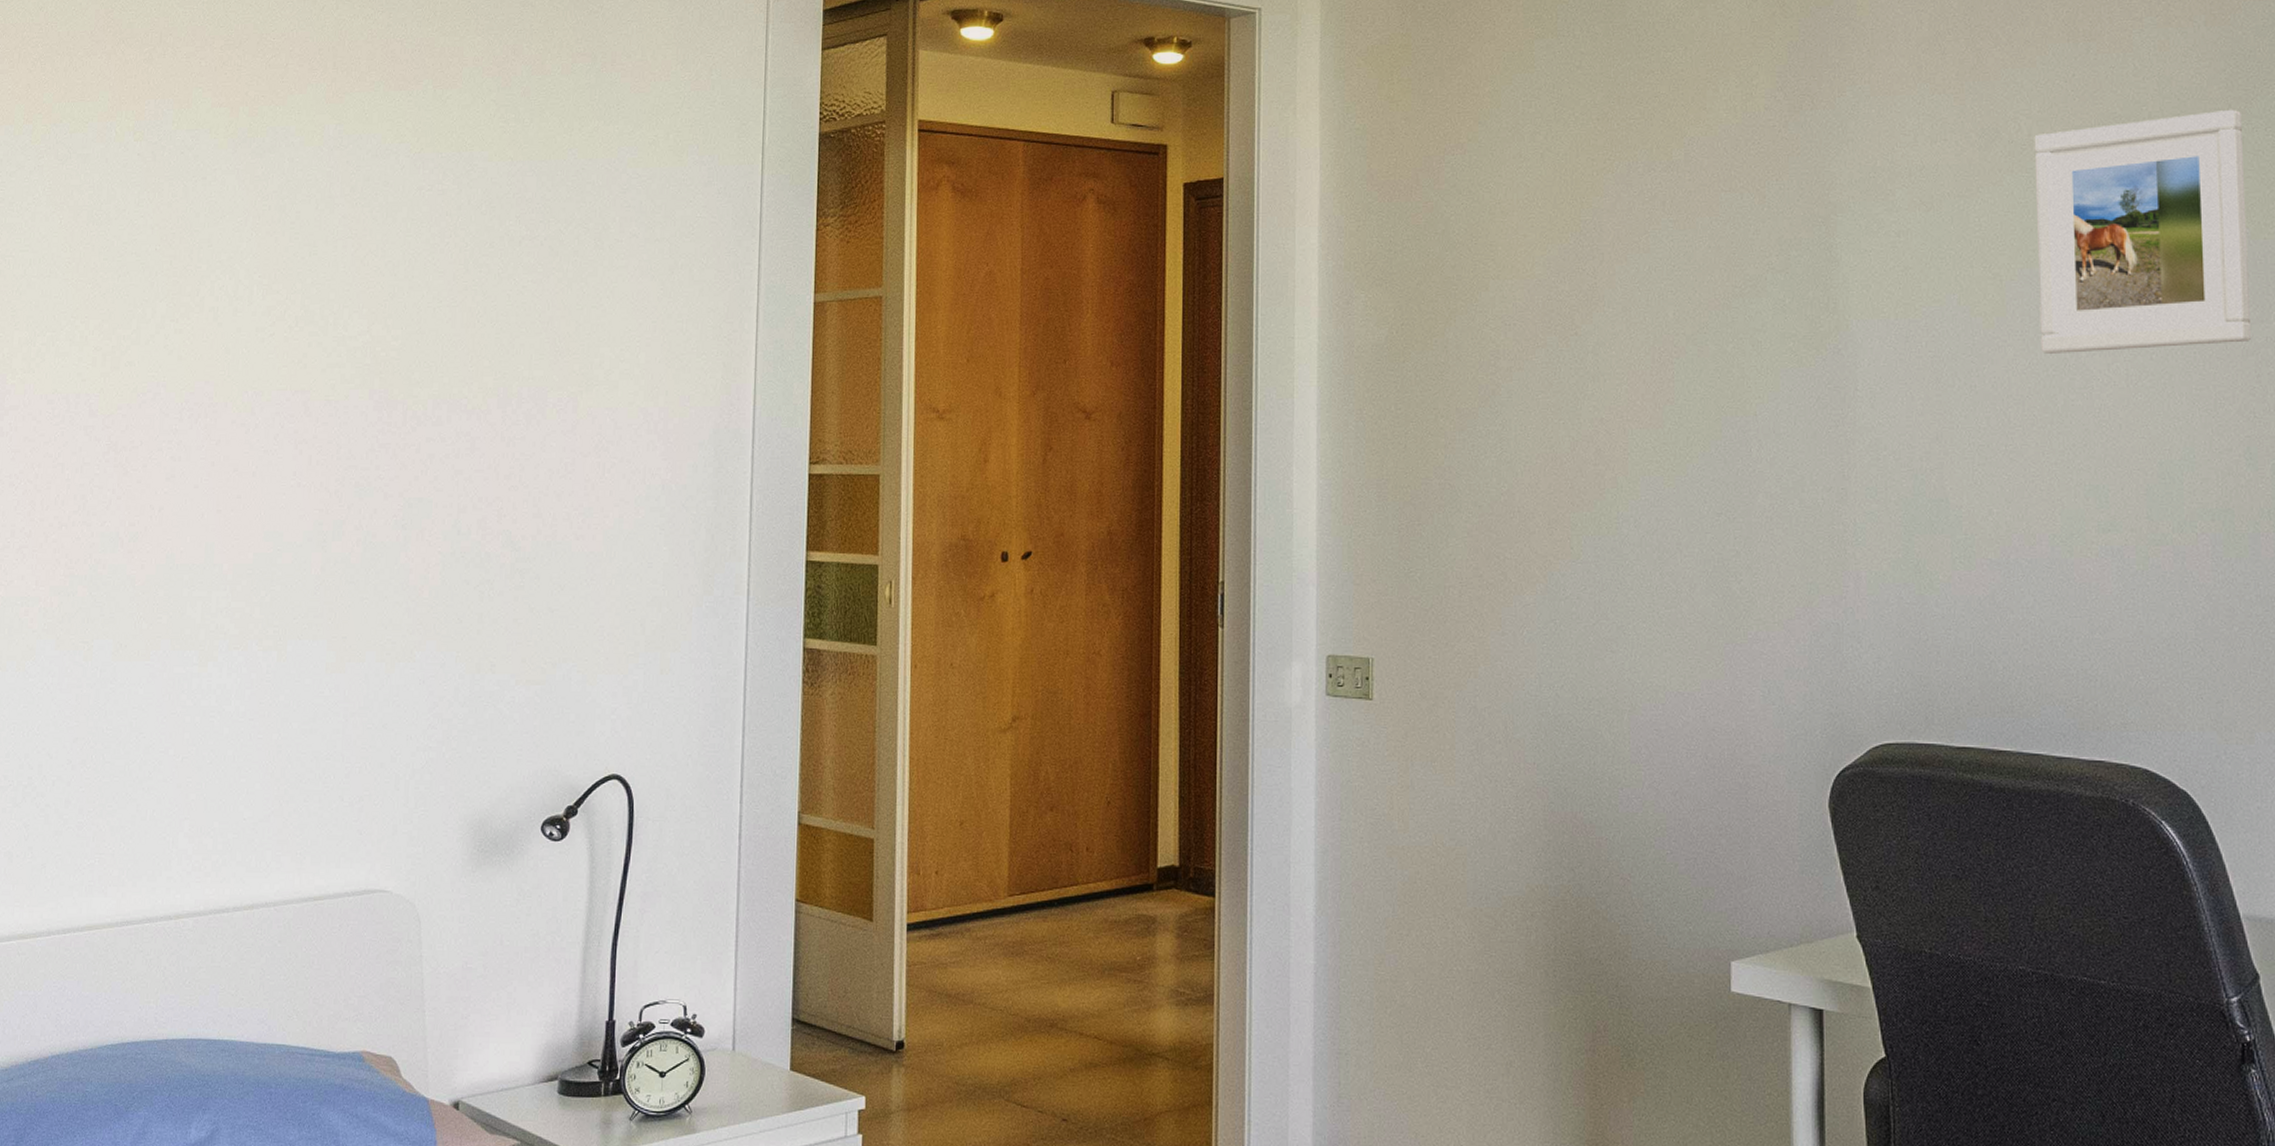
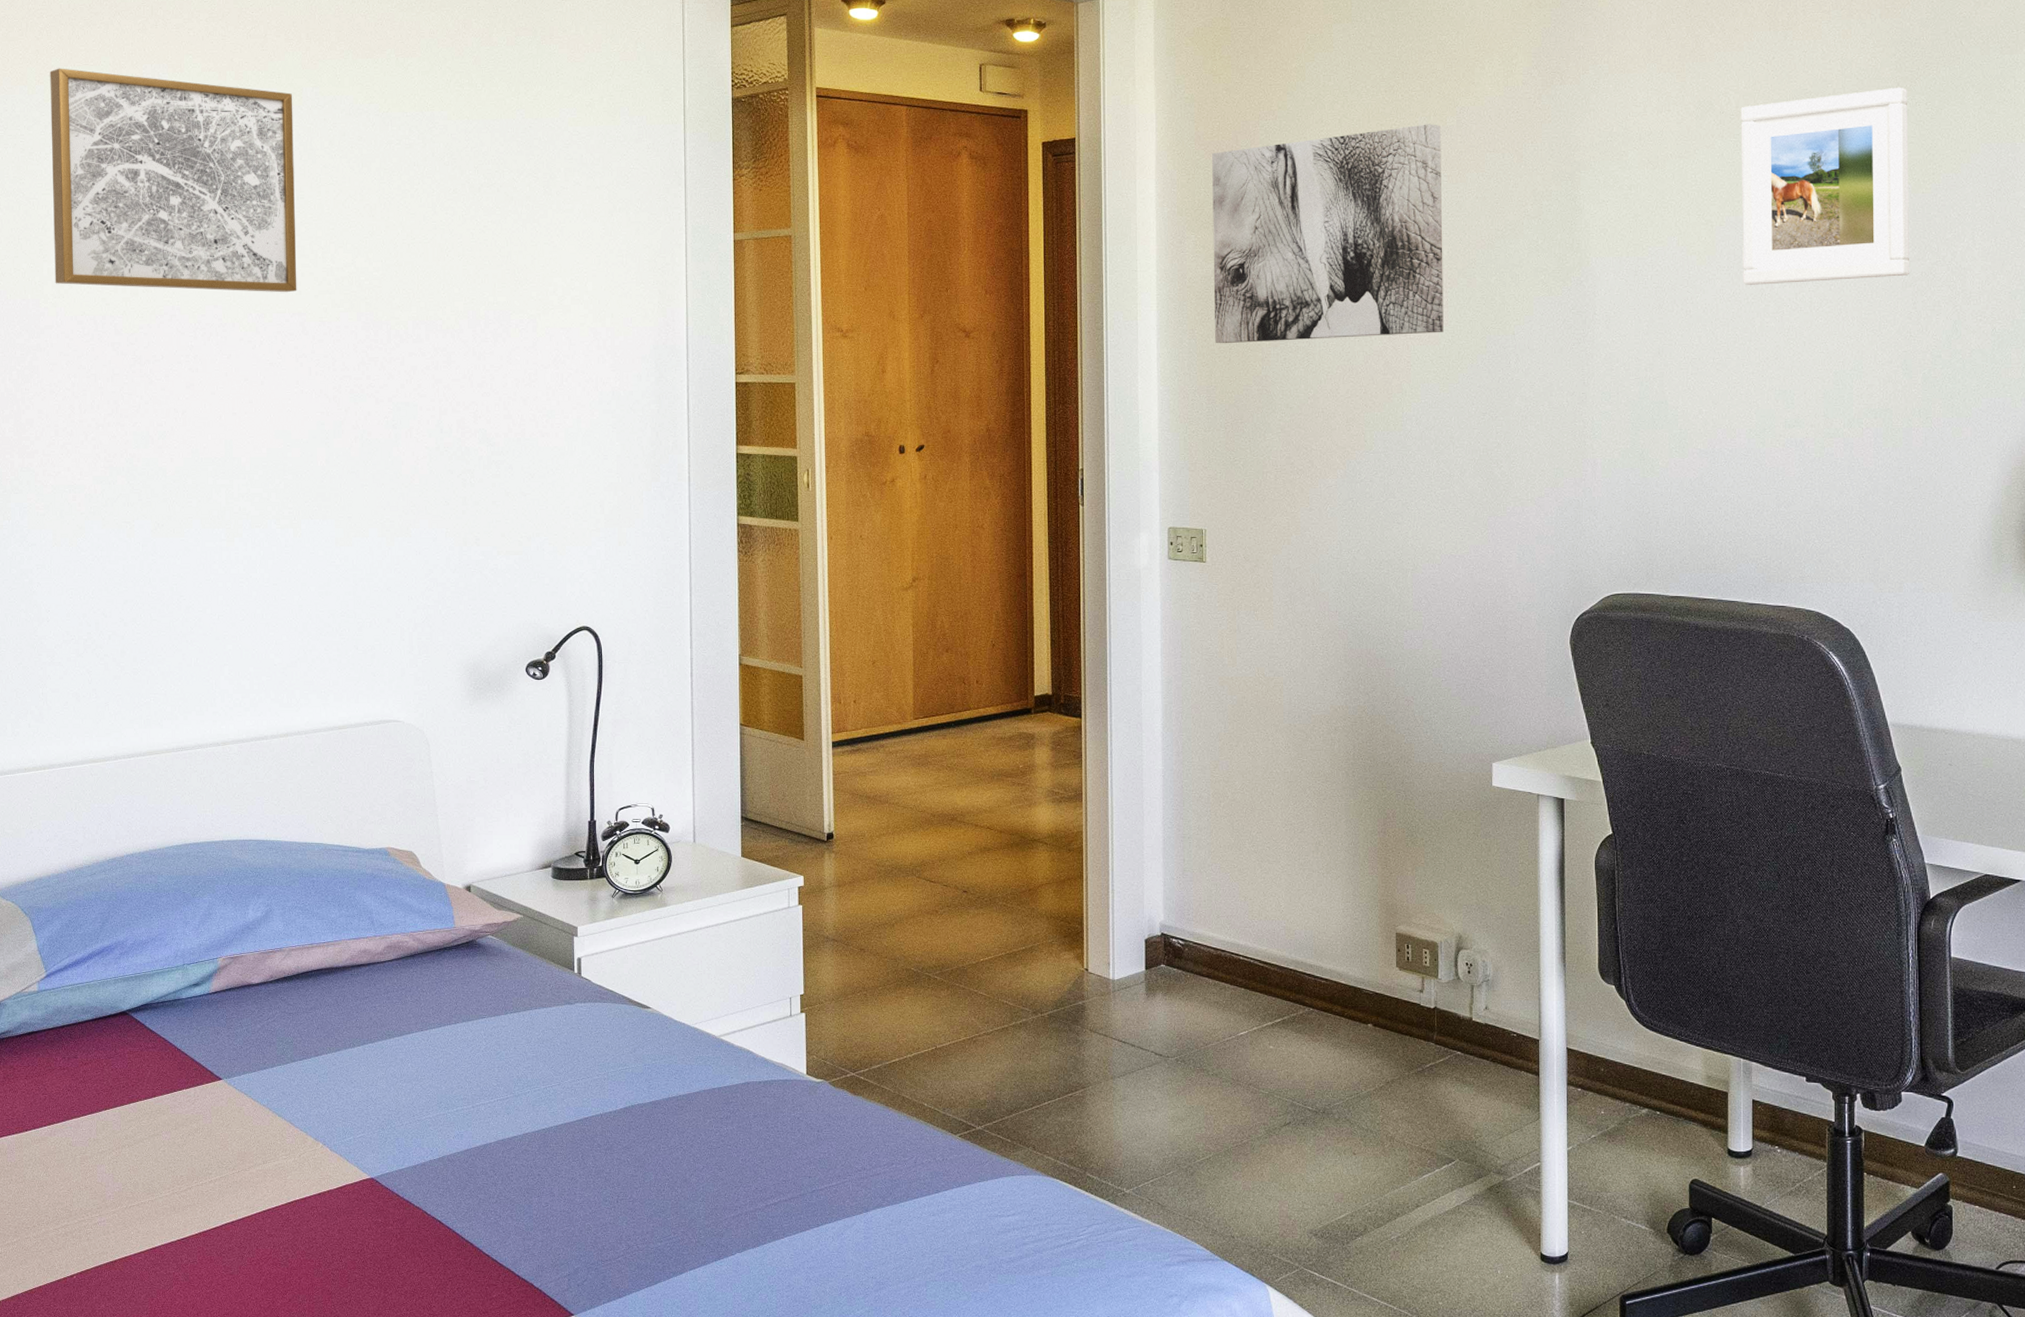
wall art: none [25,104,313,367] -> present [50,68,297,293]
wall art: none [1387,158,1669,427] -> present [1212,124,1444,344]

